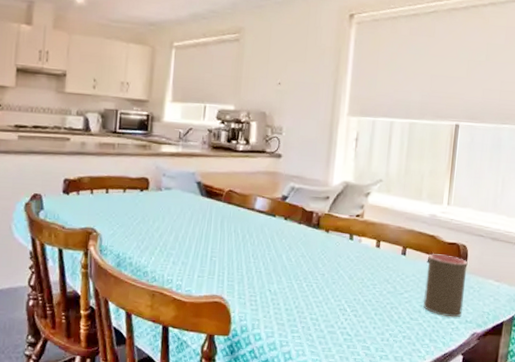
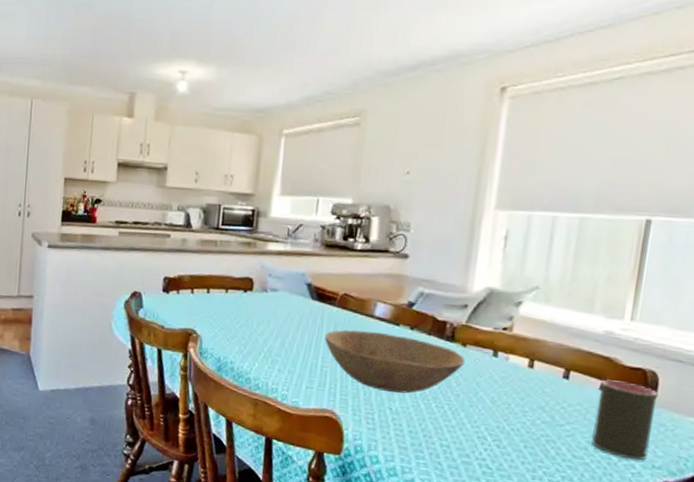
bowl: none [213,222,329,276] -> present [325,329,466,394]

